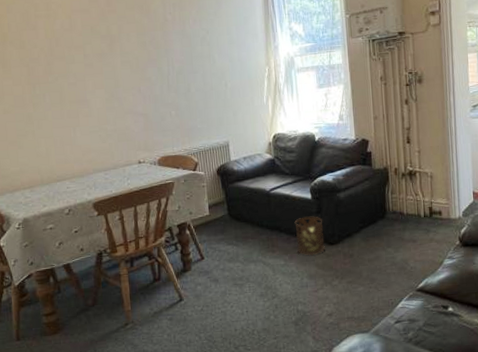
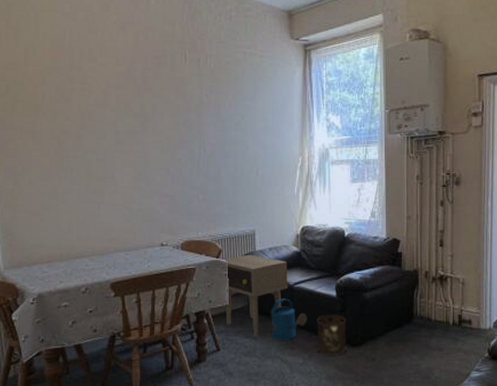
side table: none [200,164,265,243] -> present [223,254,288,336]
watering can: none [249,204,286,245] -> present [270,298,307,340]

